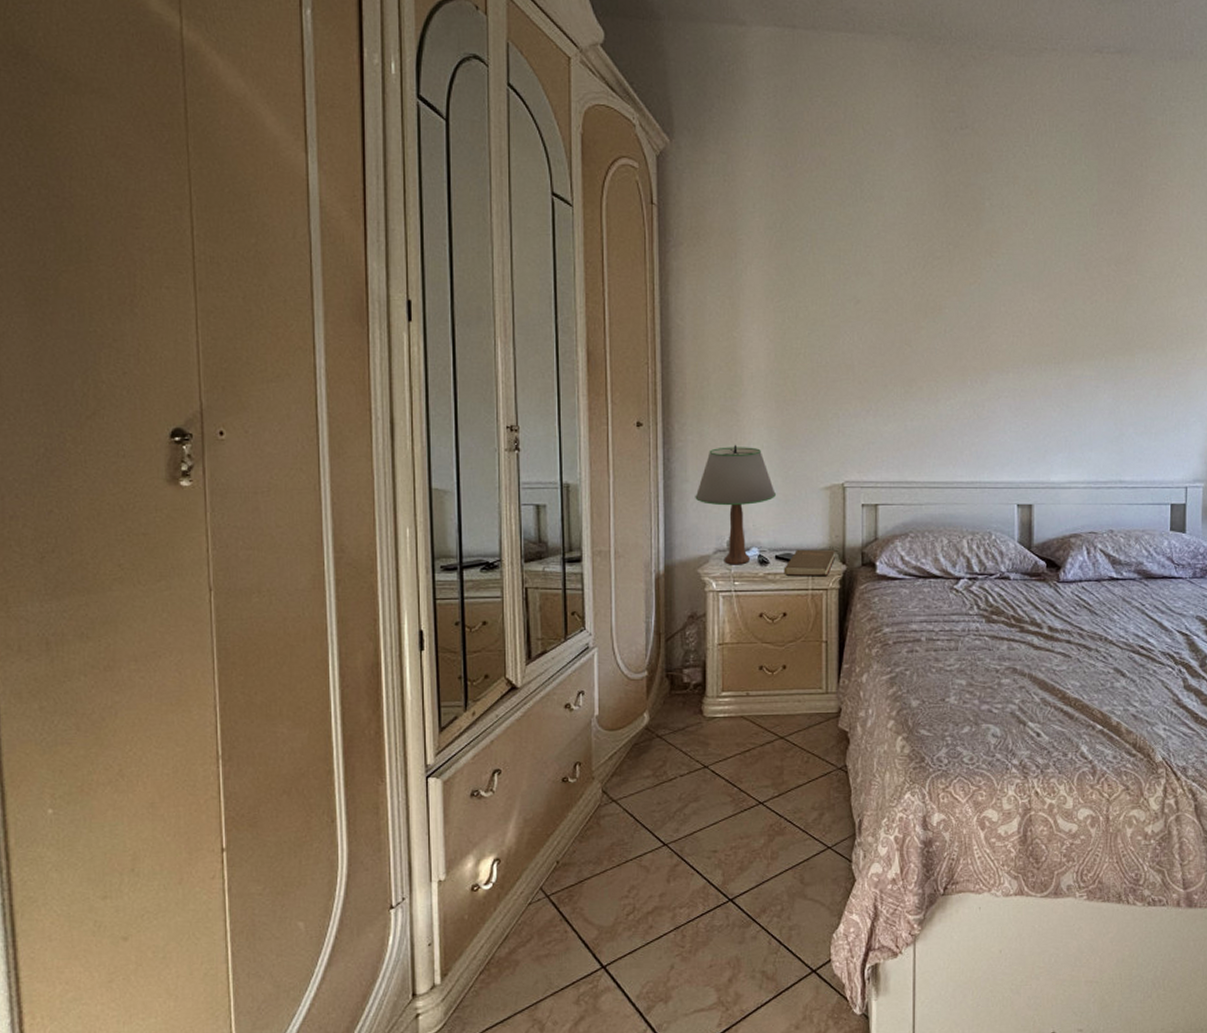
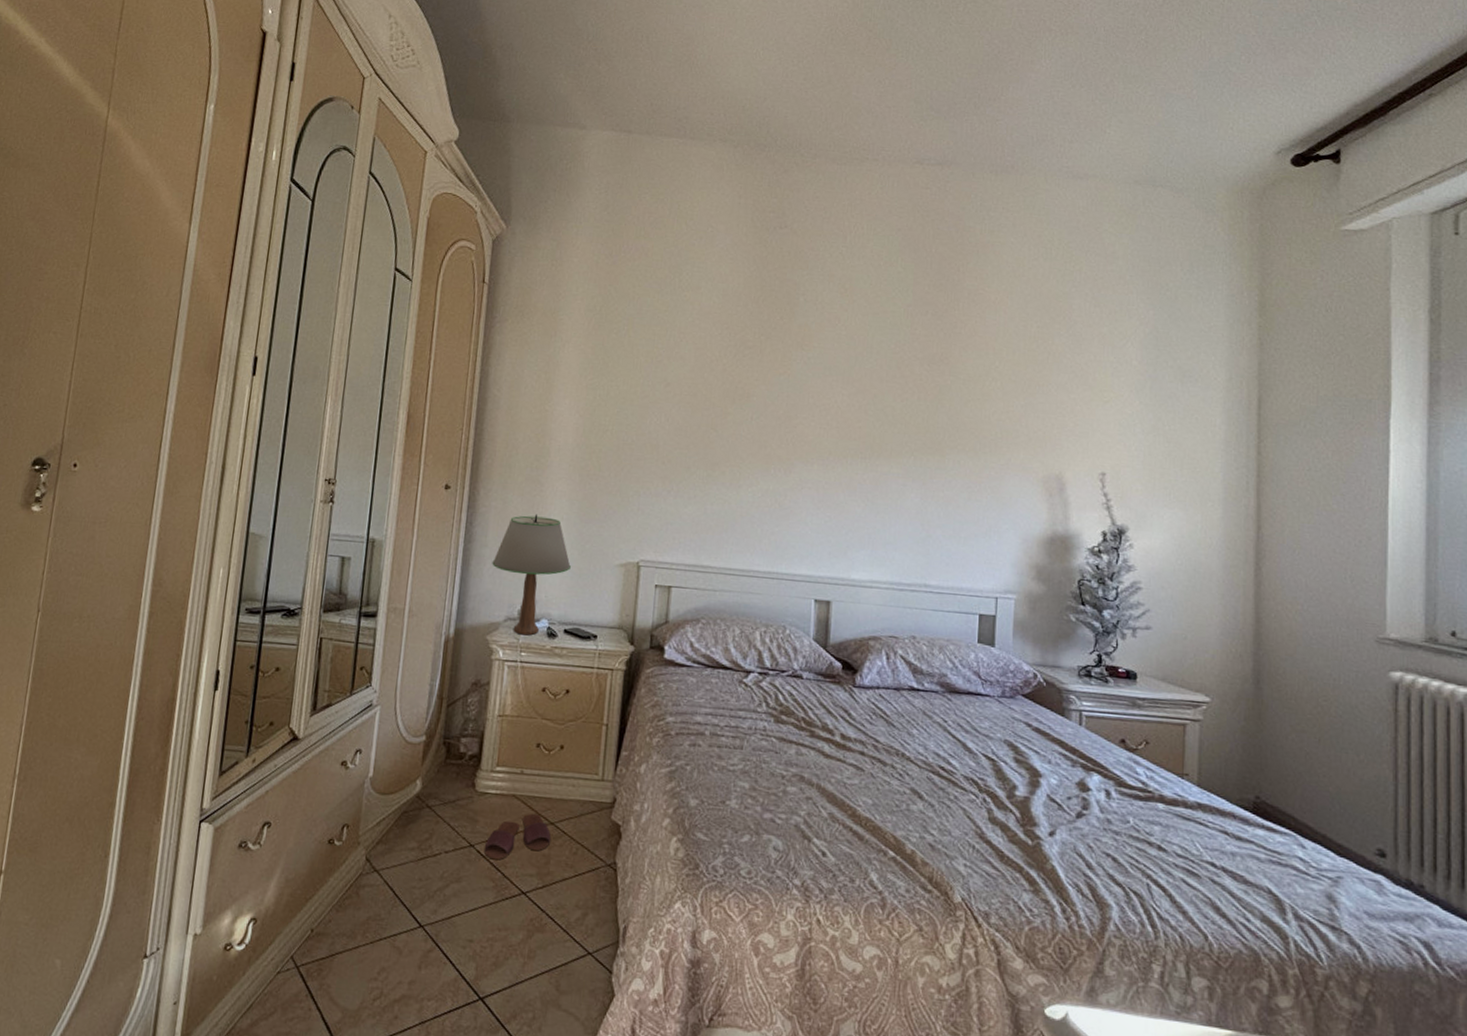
slippers: none [718,730,783,777] -> present [483,813,551,861]
book: present [783,549,835,577] -> none [571,625,624,657]

